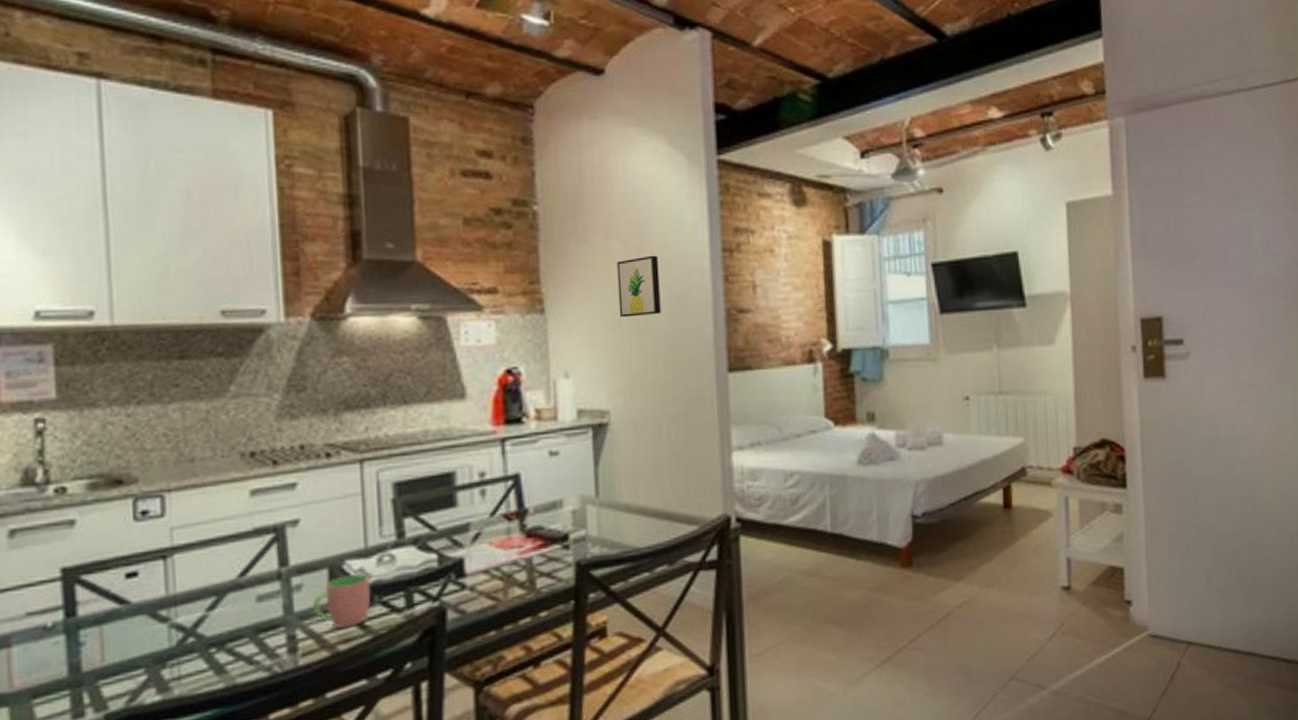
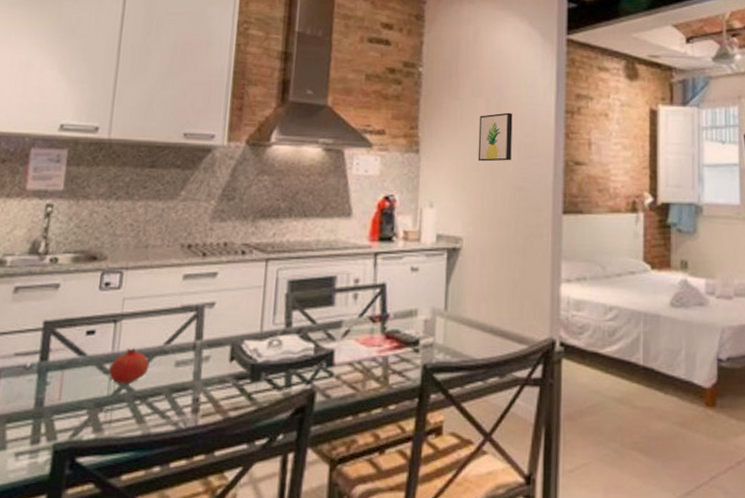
fruit: none [165,587,222,632] -> present [108,348,150,384]
cup: present [311,573,372,628] -> none [214,352,261,398]

